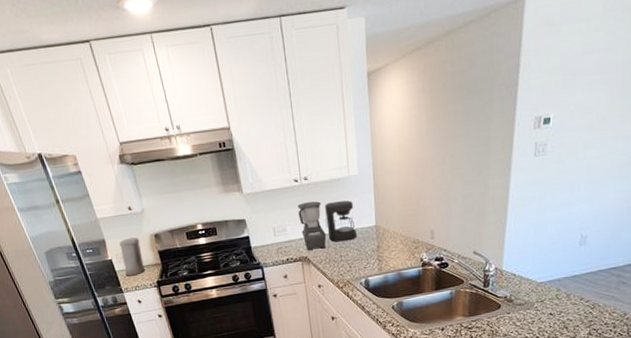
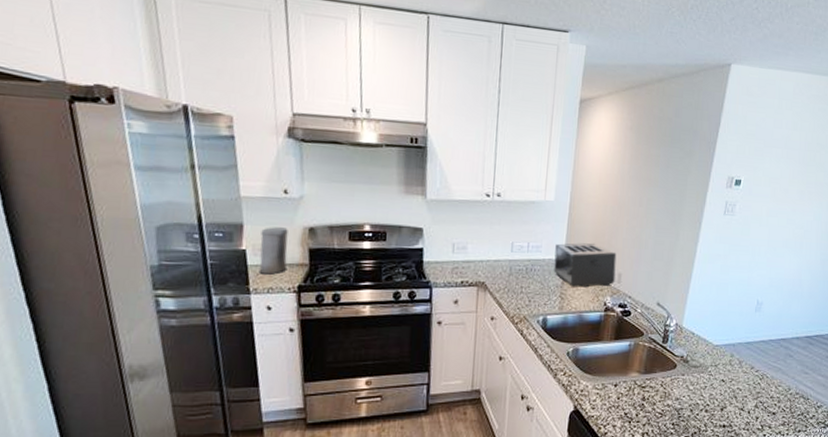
blender: present [297,201,327,251] -> none [483,221,510,276]
coffee maker: present [325,200,357,242] -> none [511,225,545,271]
toaster: none [366,206,428,249] -> present [554,242,617,288]

